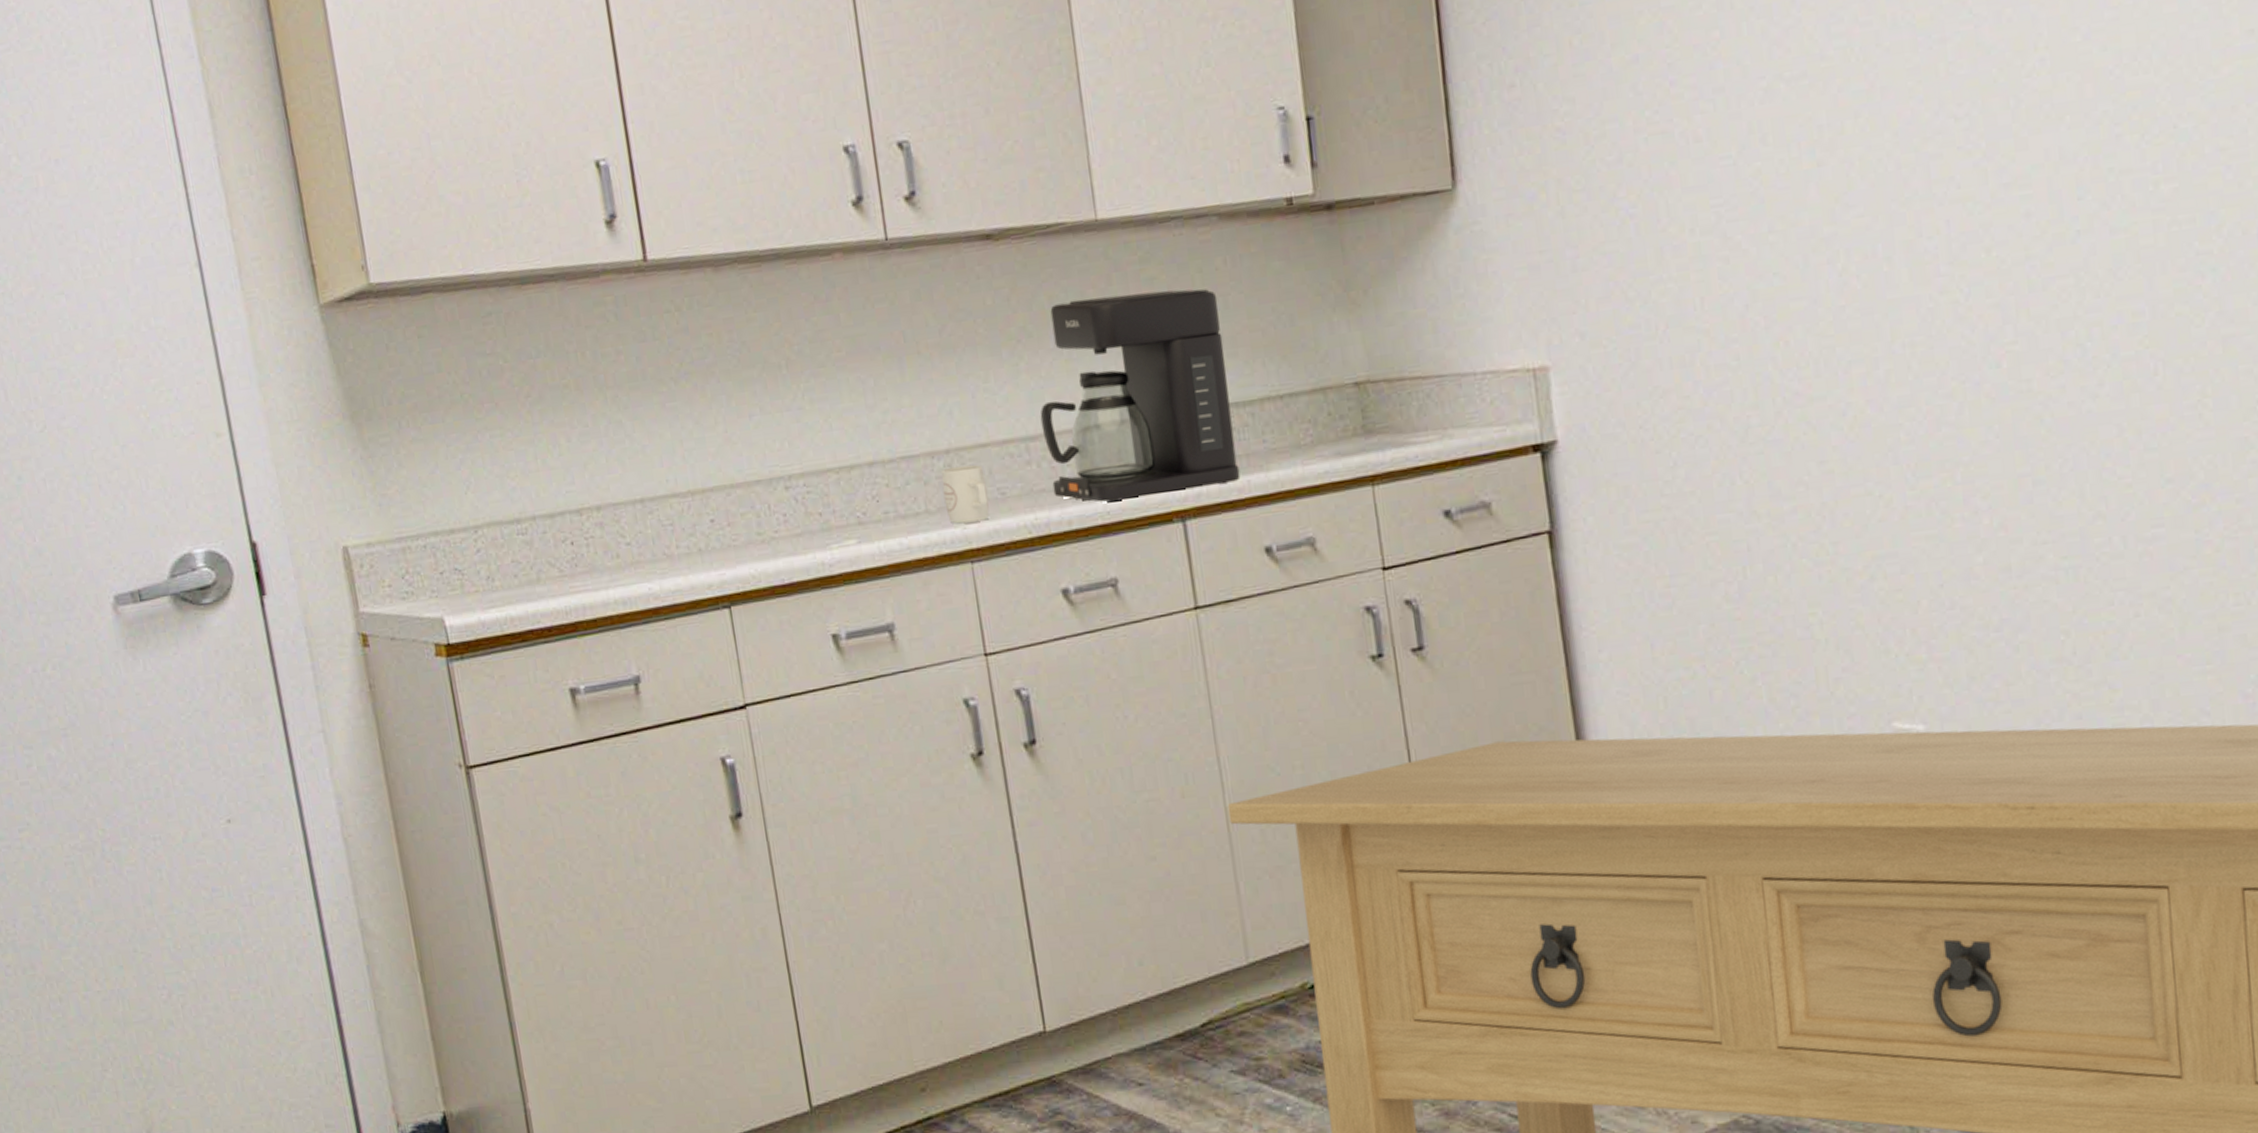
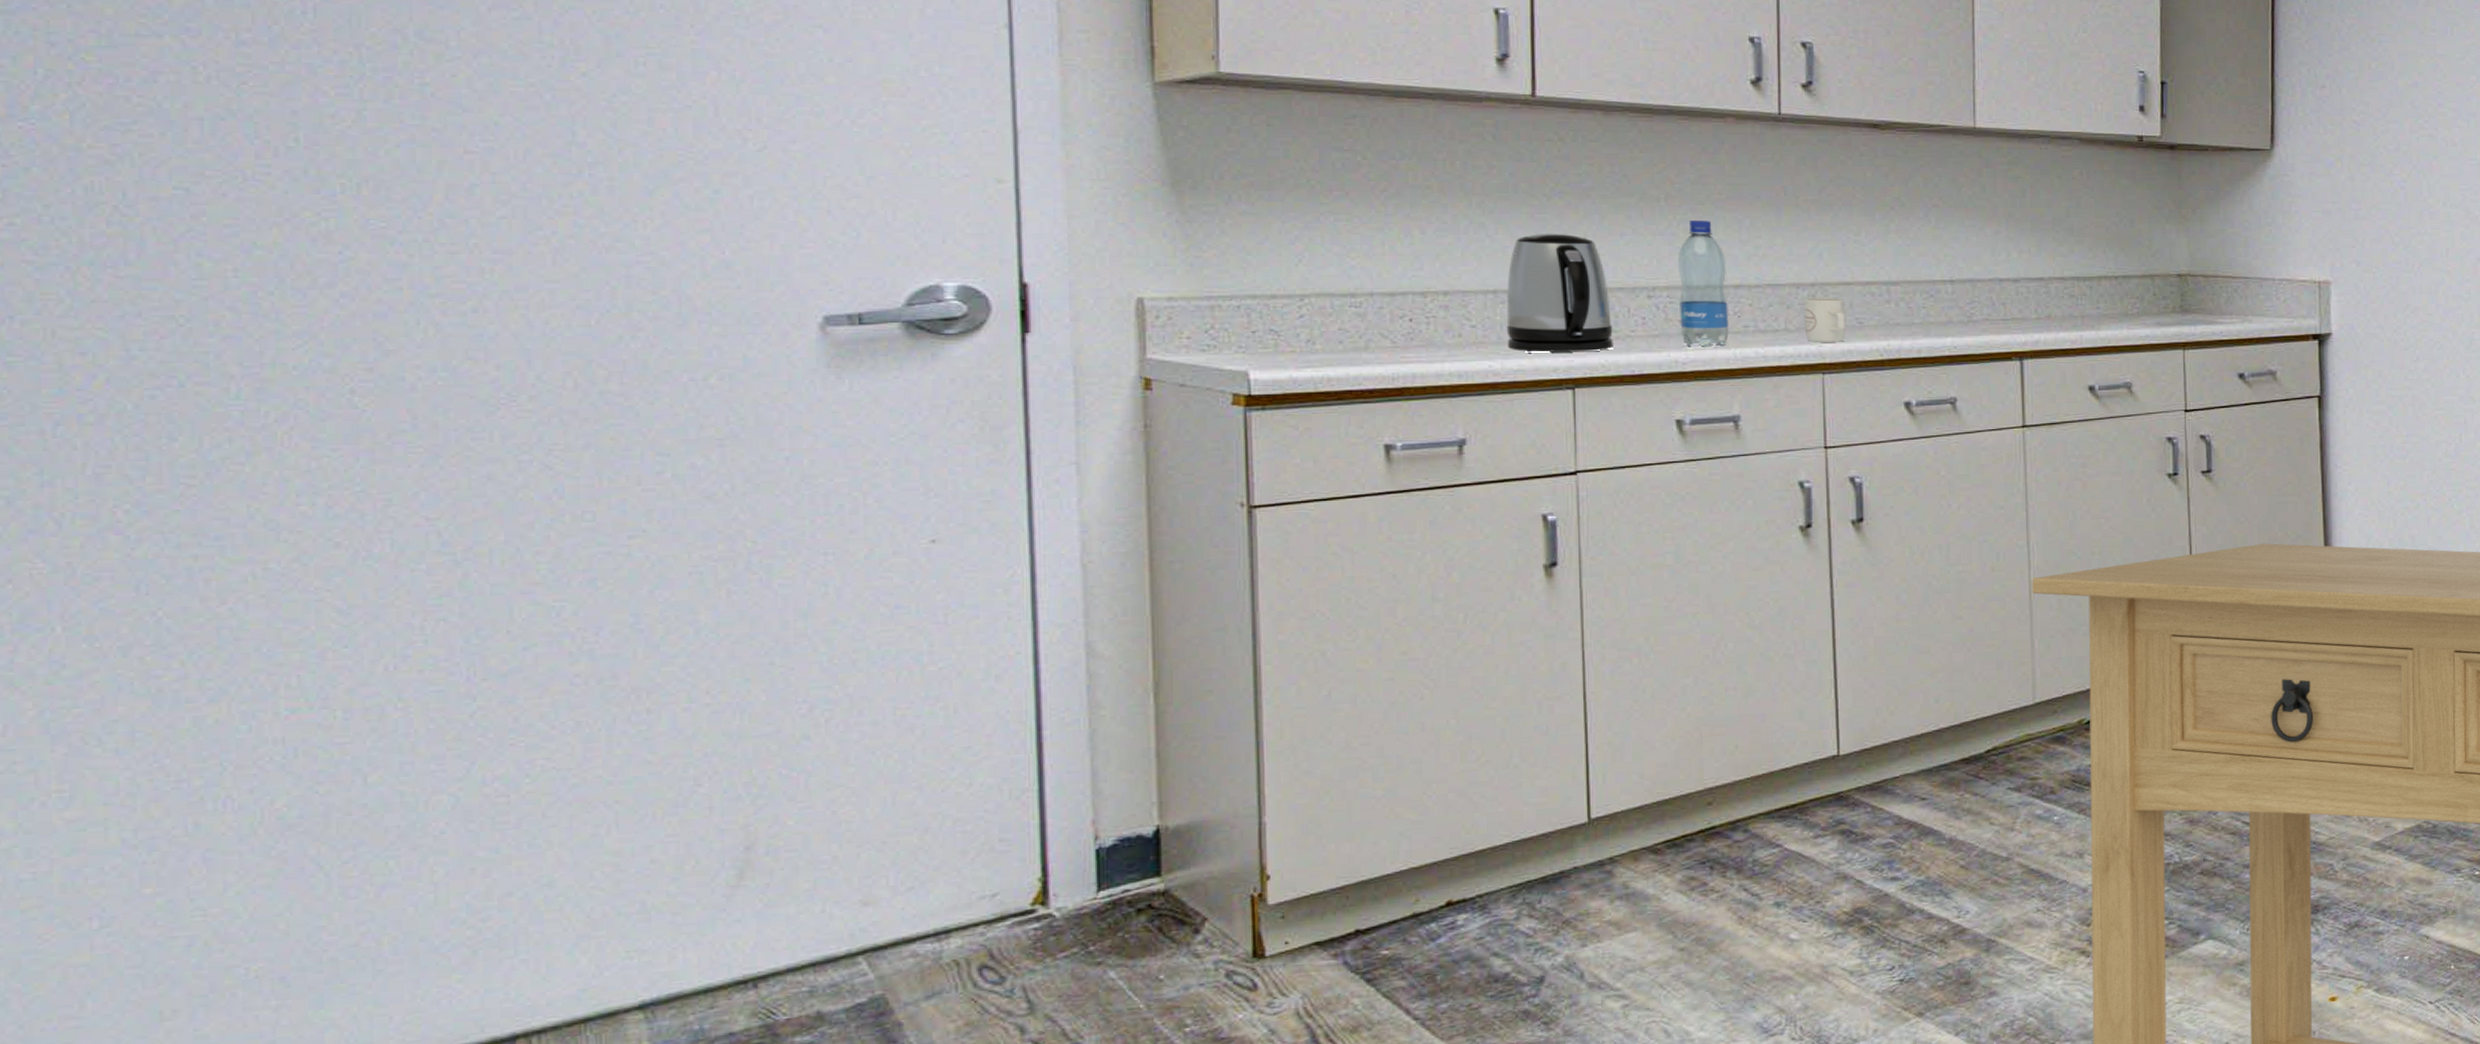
kettle: none [650,422,761,569] -> present [1506,233,1613,353]
bottle: none [807,386,870,544] -> present [1677,219,1729,347]
coffee maker: present [1040,289,1241,503] -> none [1903,184,2075,340]

